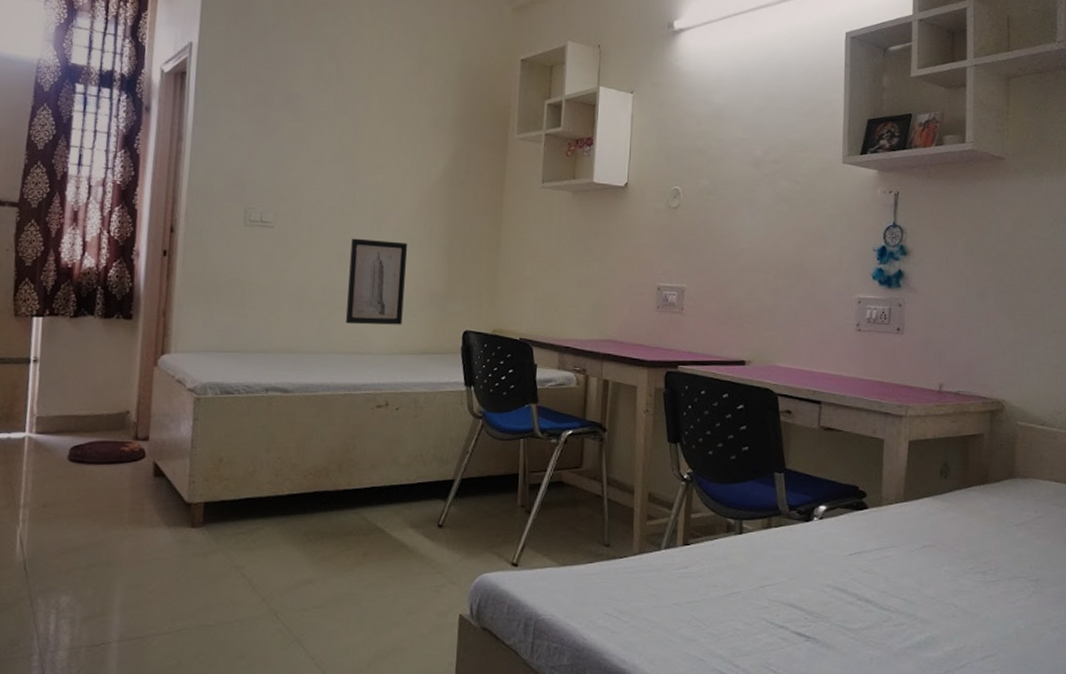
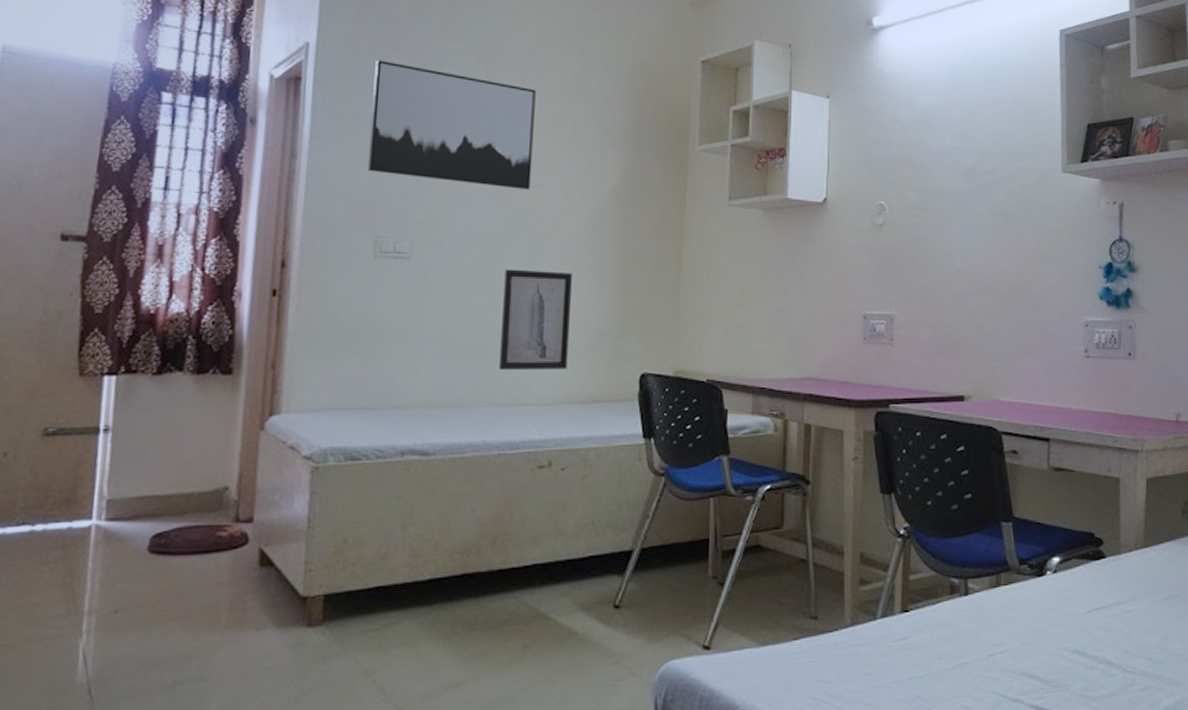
wall art: none [239,58,379,171] -> present [367,60,536,190]

